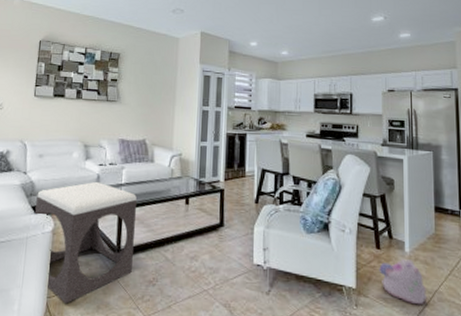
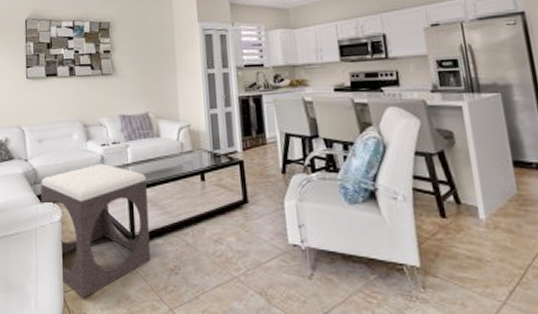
plush toy: present [379,259,428,305] -> none [447,229,518,284]

